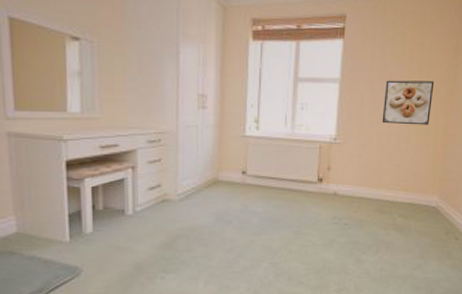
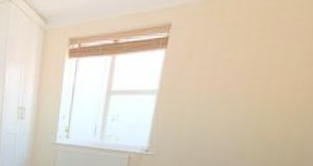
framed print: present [382,80,434,125] -> none [206,89,289,141]

